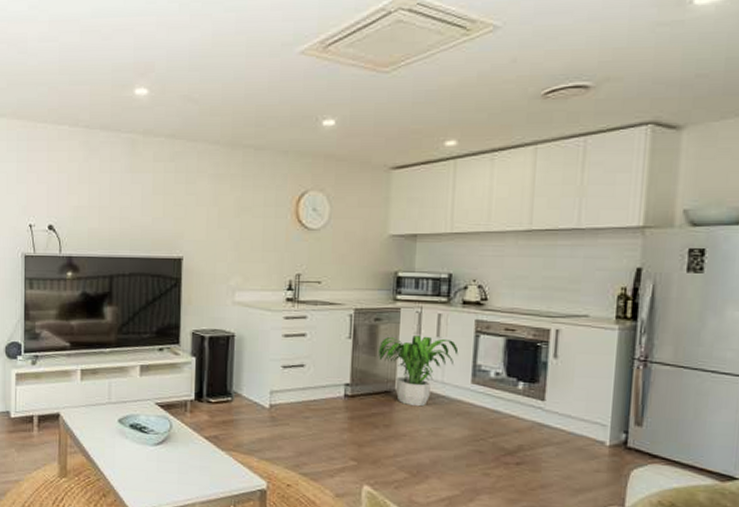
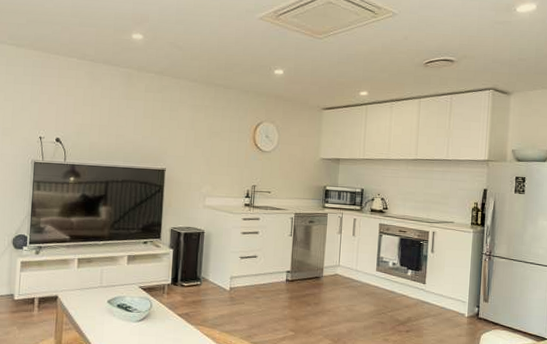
potted plant: present [379,334,459,407] -> none [311,234,368,289]

